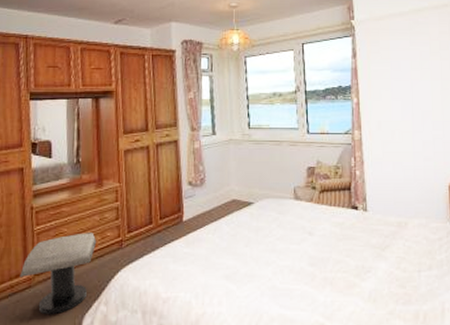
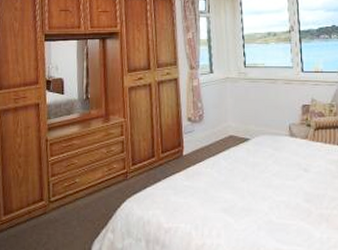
stool: present [19,232,97,315] -> none [36,164,105,240]

